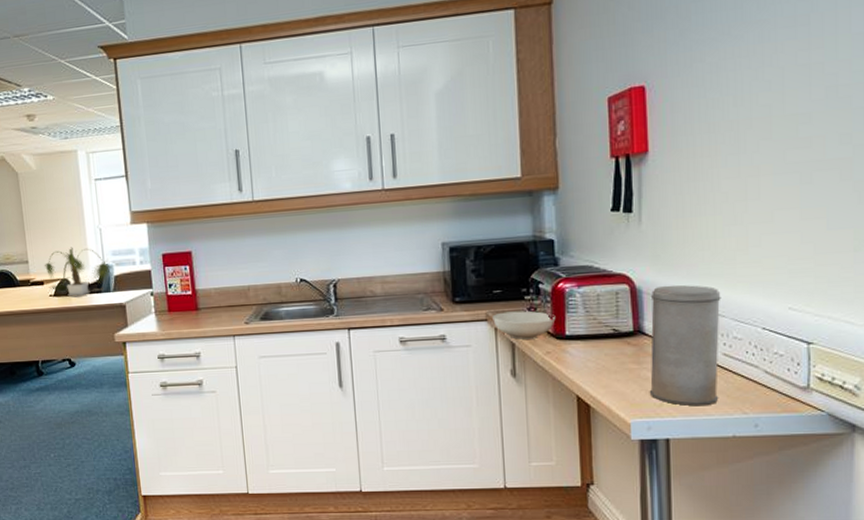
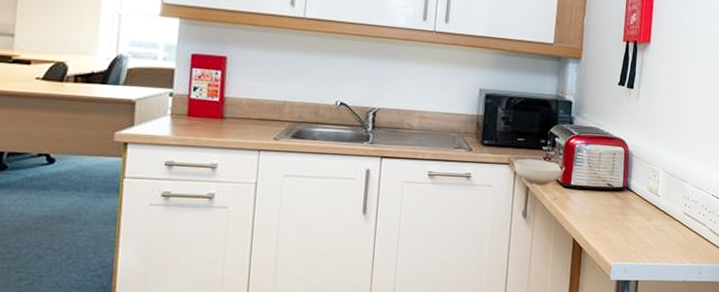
plant: present [44,247,112,297] -> none [35,28,126,86]
canister: present [649,285,721,407] -> none [628,152,688,255]

